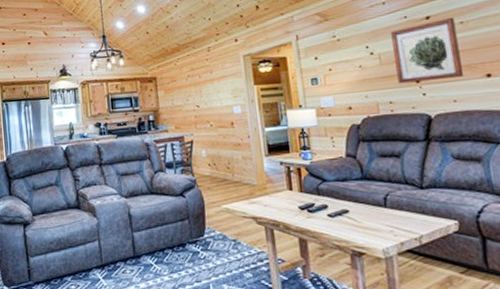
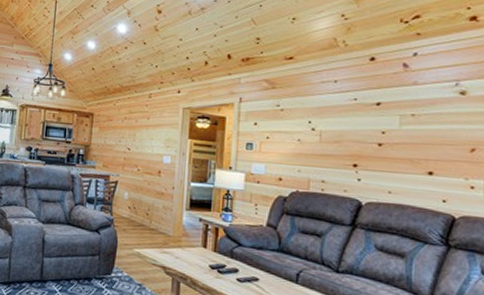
wall art: present [390,17,465,84] -> none [335,107,406,169]

